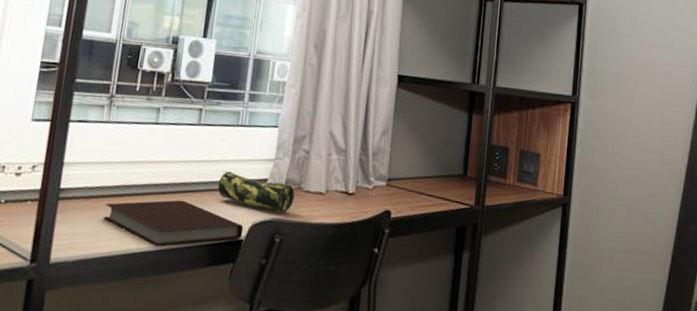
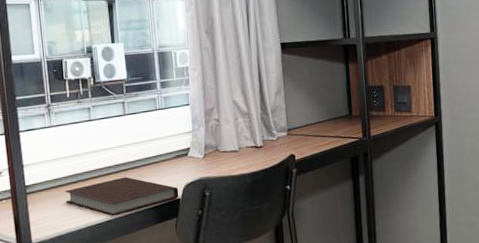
pencil case: present [217,171,295,213] -> none [150,147,215,173]

